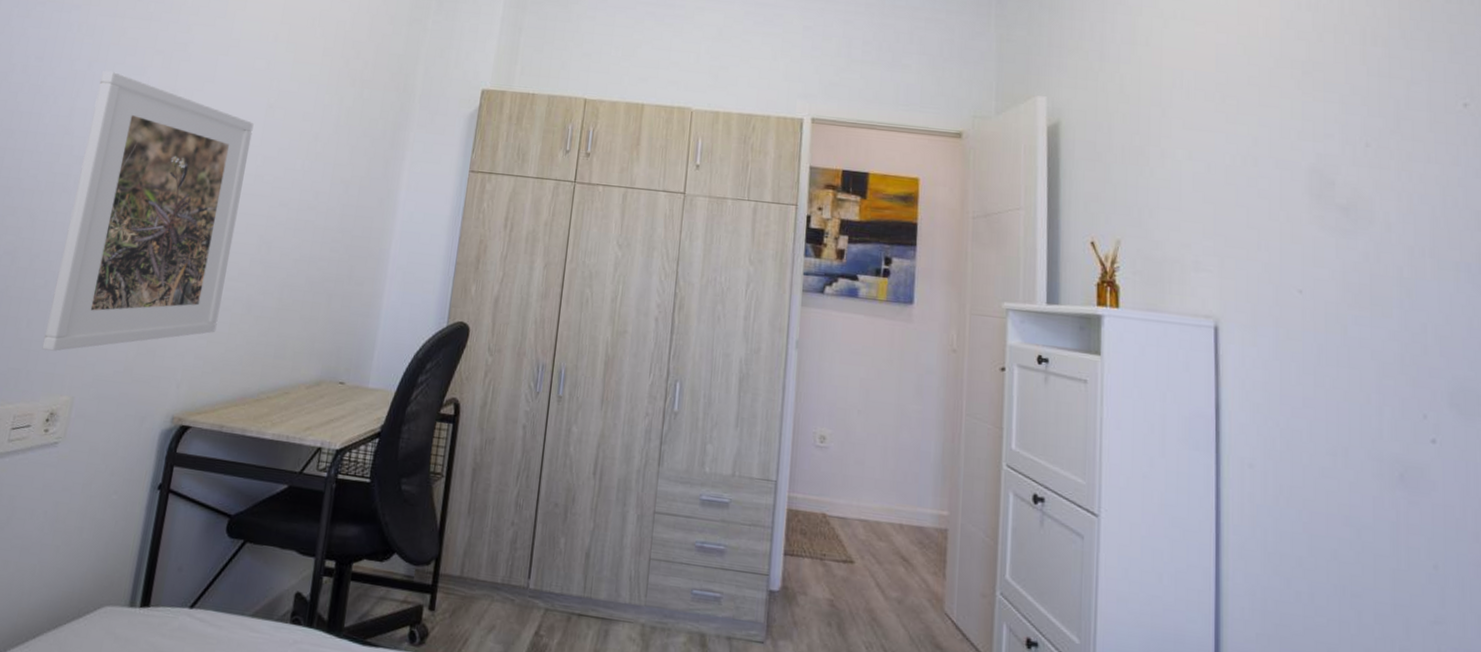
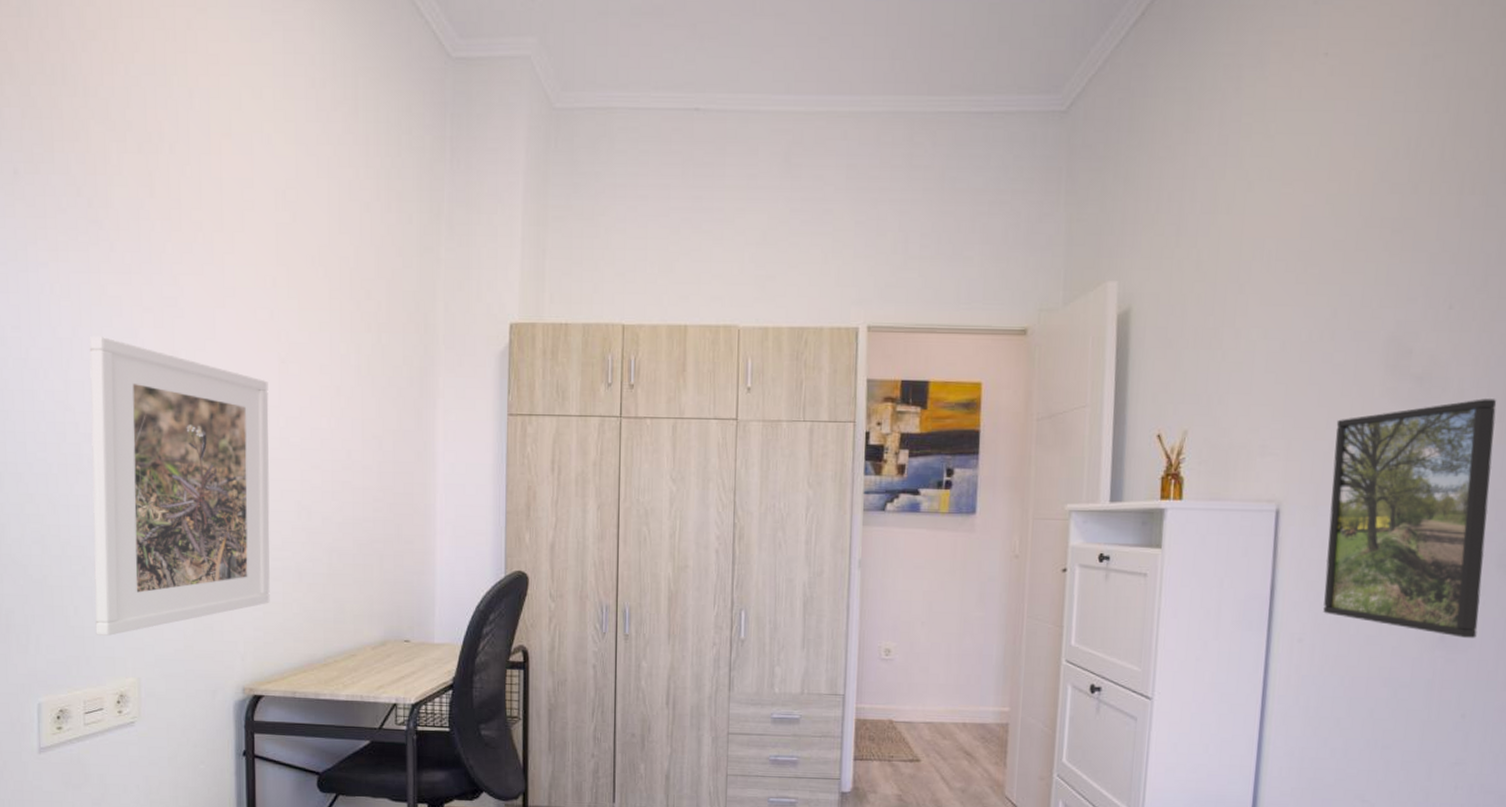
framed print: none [1267,233,1438,481] -> present [1323,399,1497,638]

